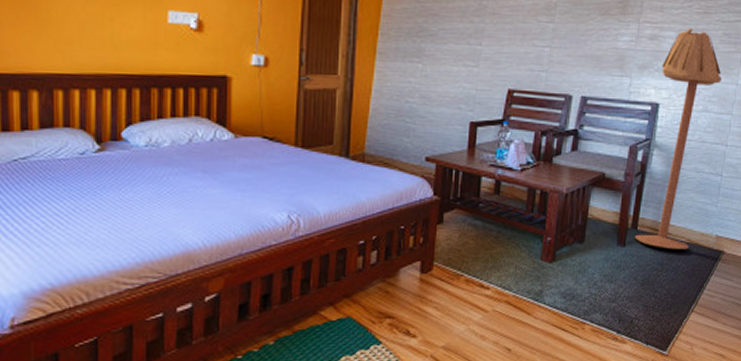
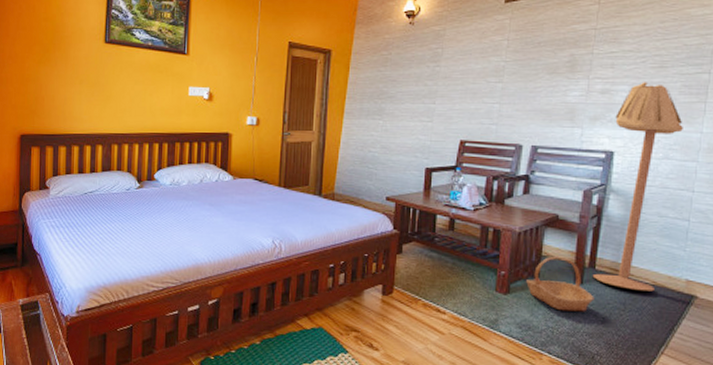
basket: none [572,218,635,276] -> present [526,256,594,312]

